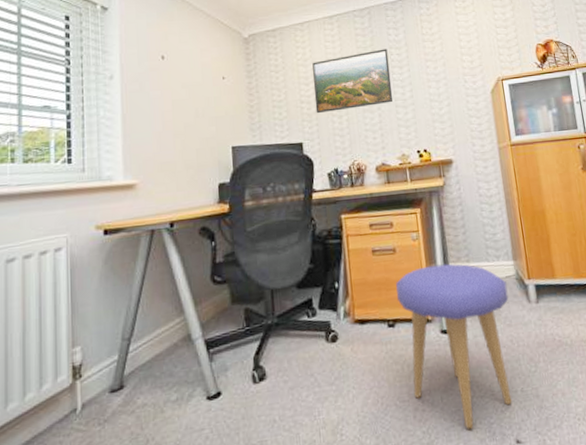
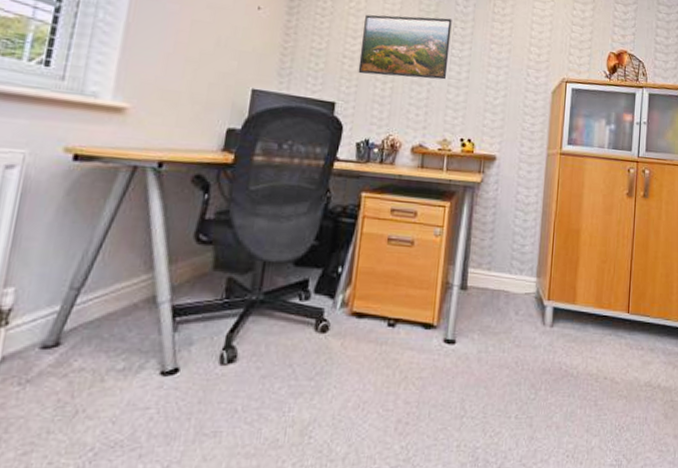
stool: present [396,263,512,429] -> none [400,266,525,450]

